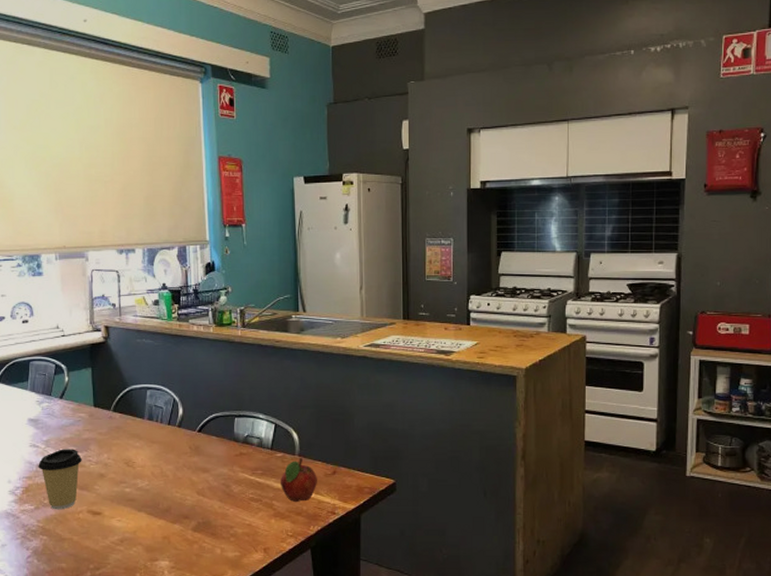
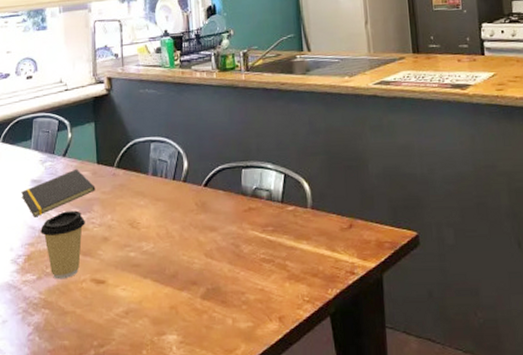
notepad: none [18,410,92,454] -> present [21,168,96,218]
fruit: present [281,458,317,503] -> none [293,211,333,263]

